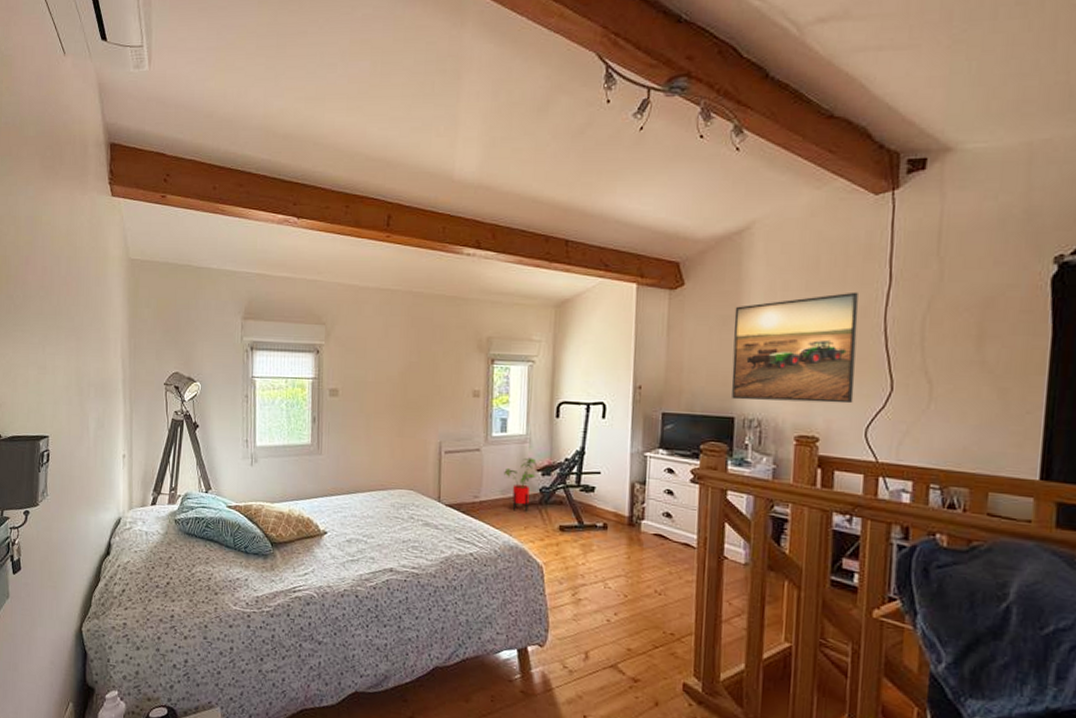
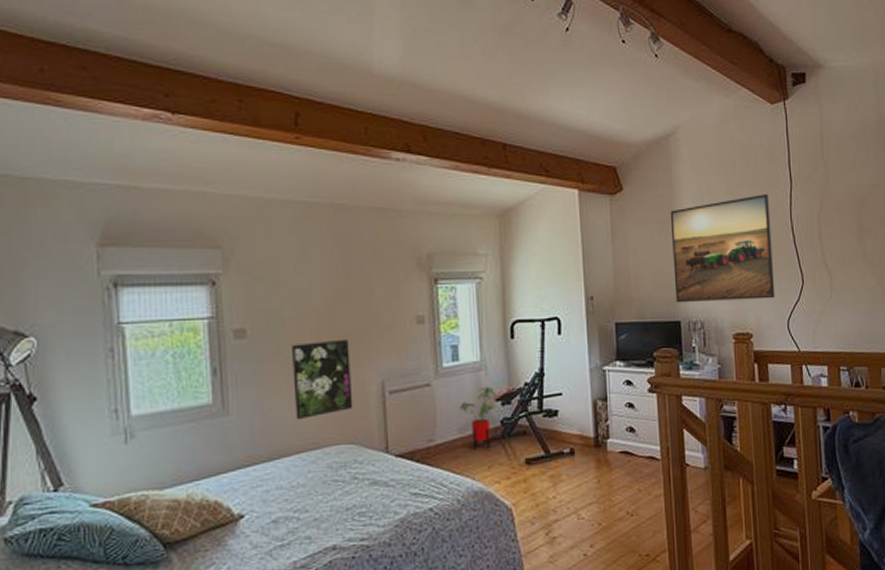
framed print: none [370,404,416,465] -> present [292,339,353,419]

